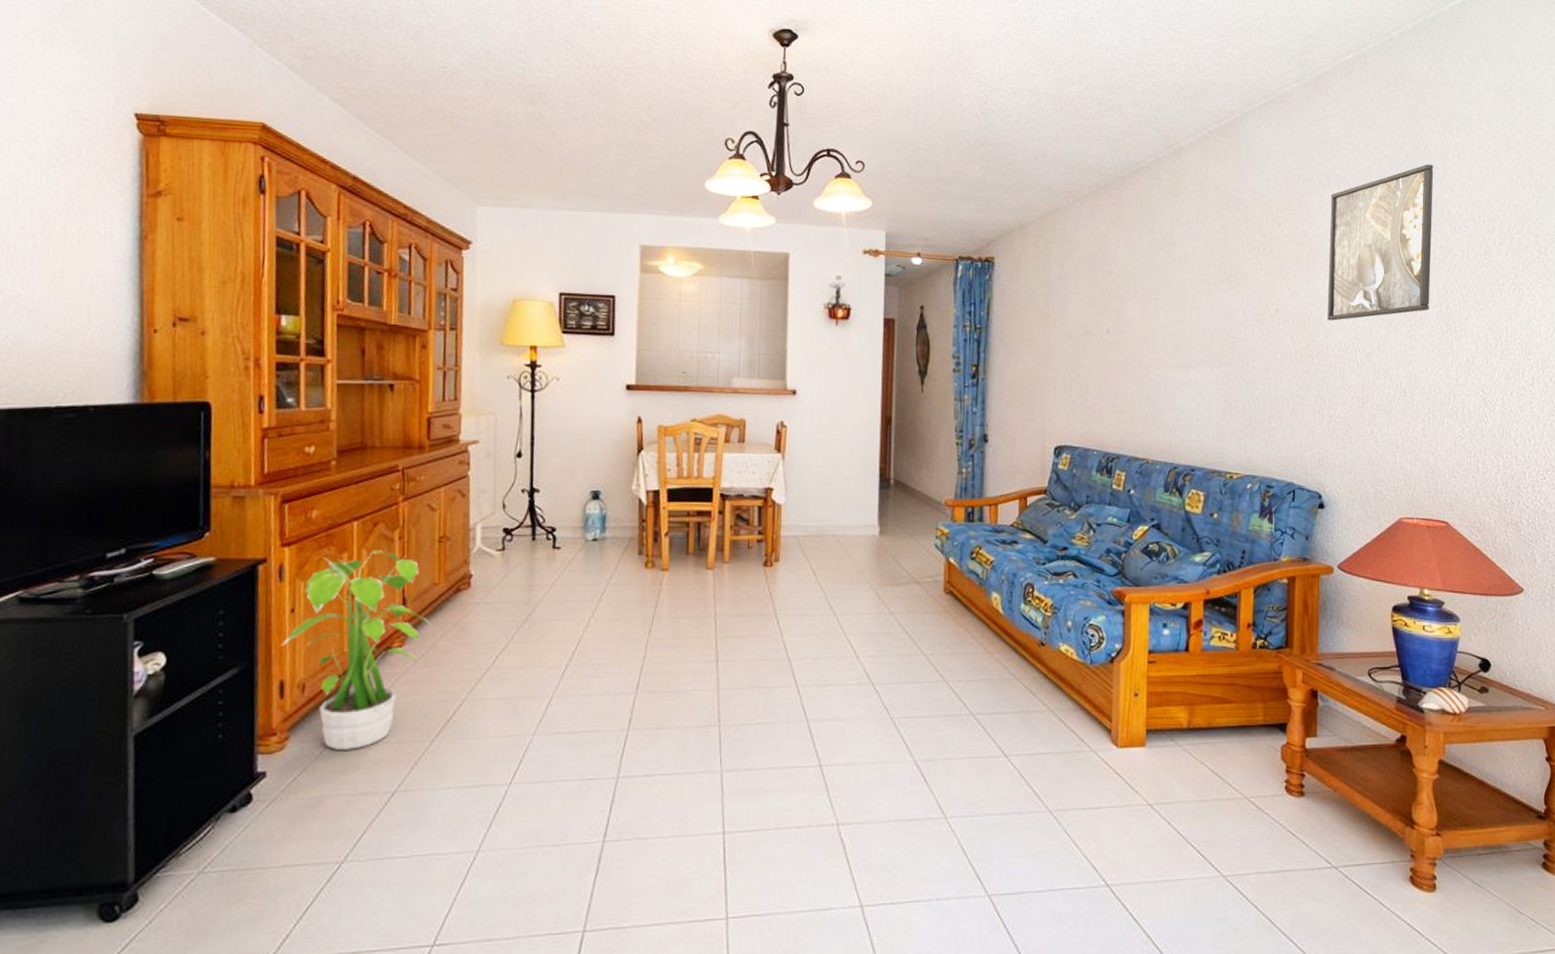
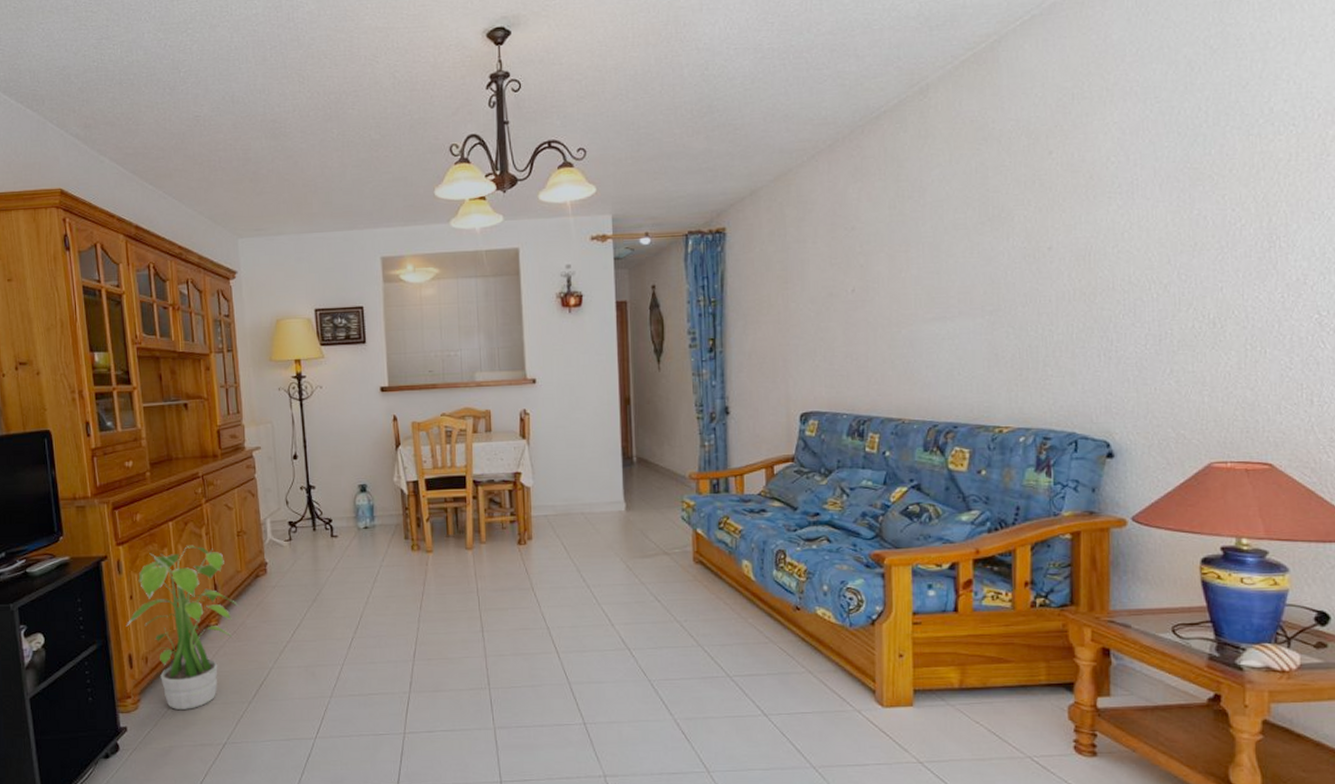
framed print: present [1327,164,1434,321] -> none [1112,57,1250,253]

